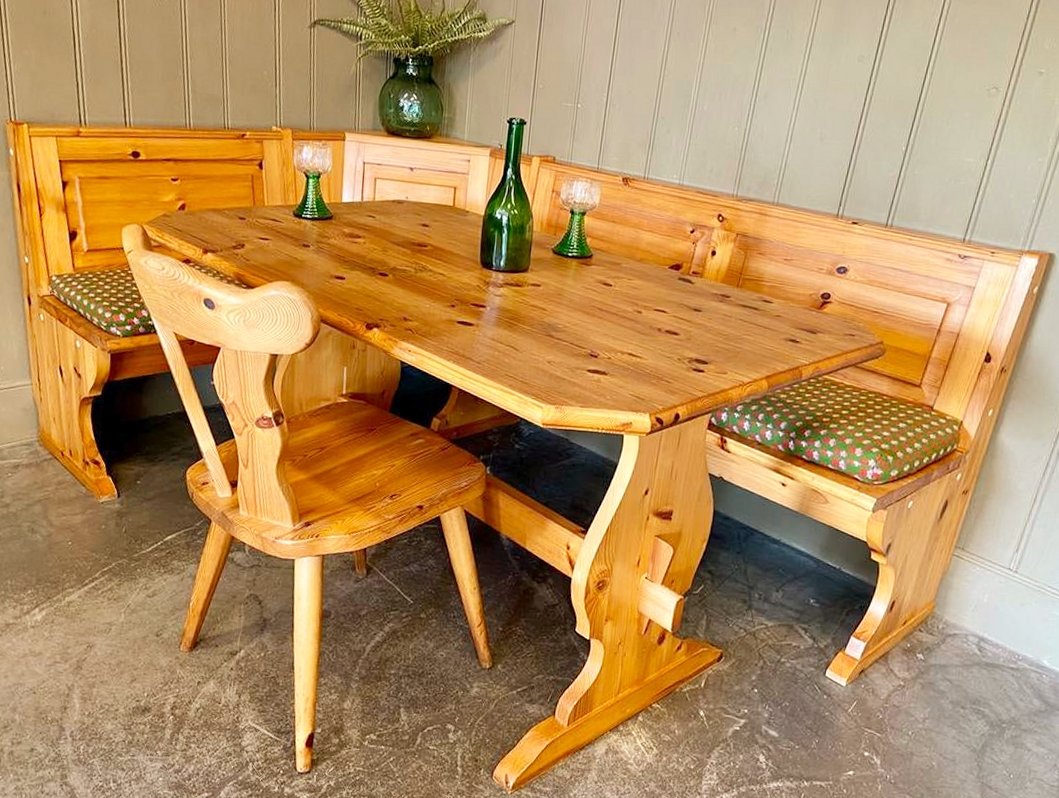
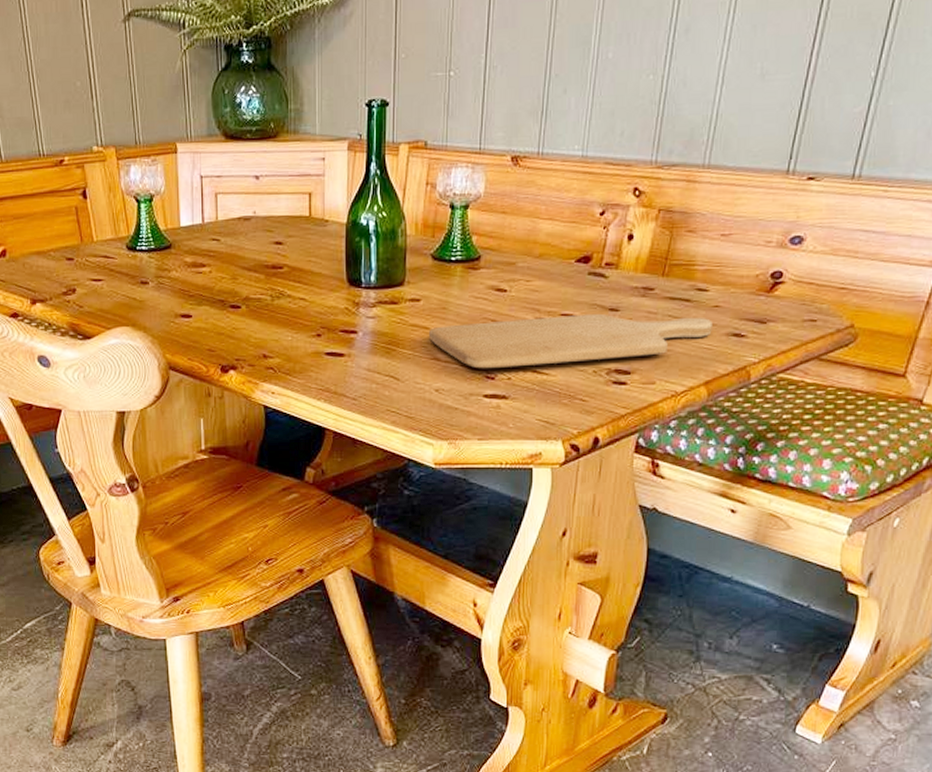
chopping board: none [546,309,775,351] -> present [429,313,713,369]

